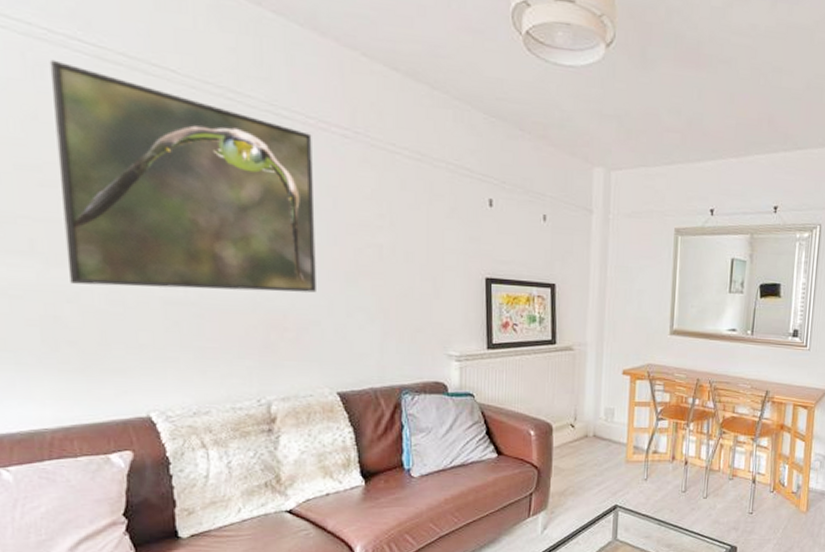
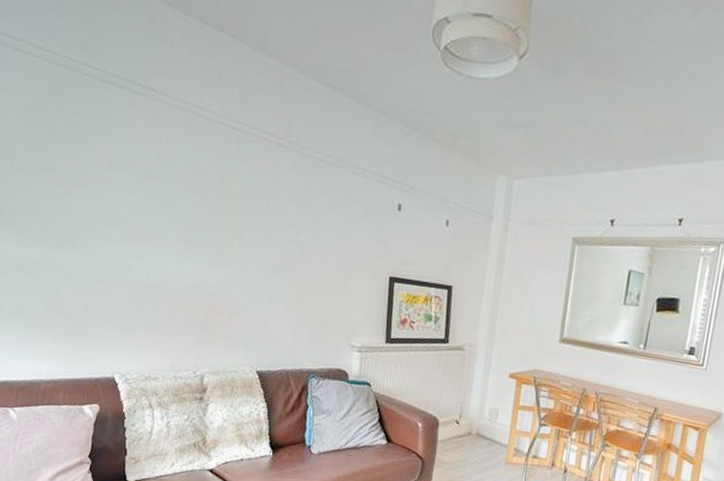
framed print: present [49,59,316,293] -> none [66,82,254,282]

